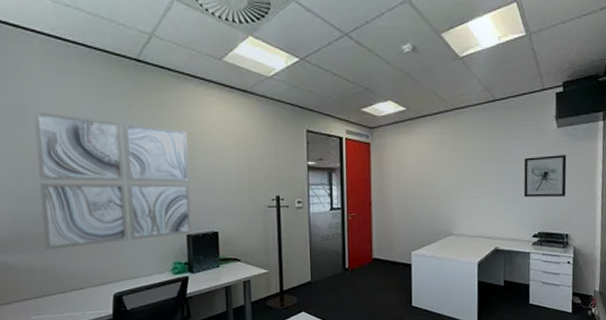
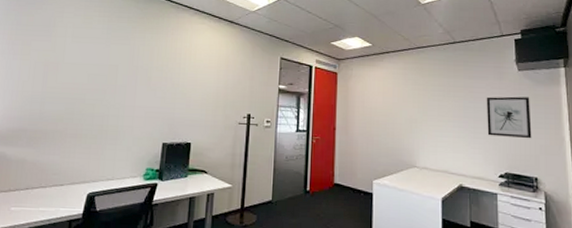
wall art: present [33,111,192,250] -> none [39,28,177,146]

